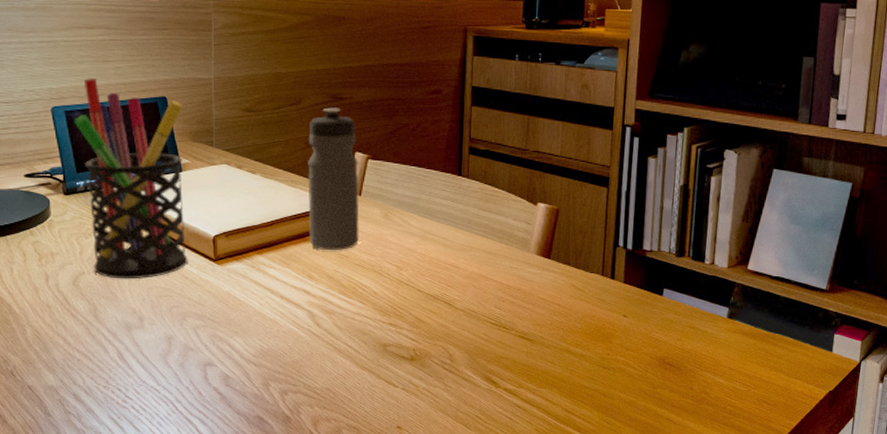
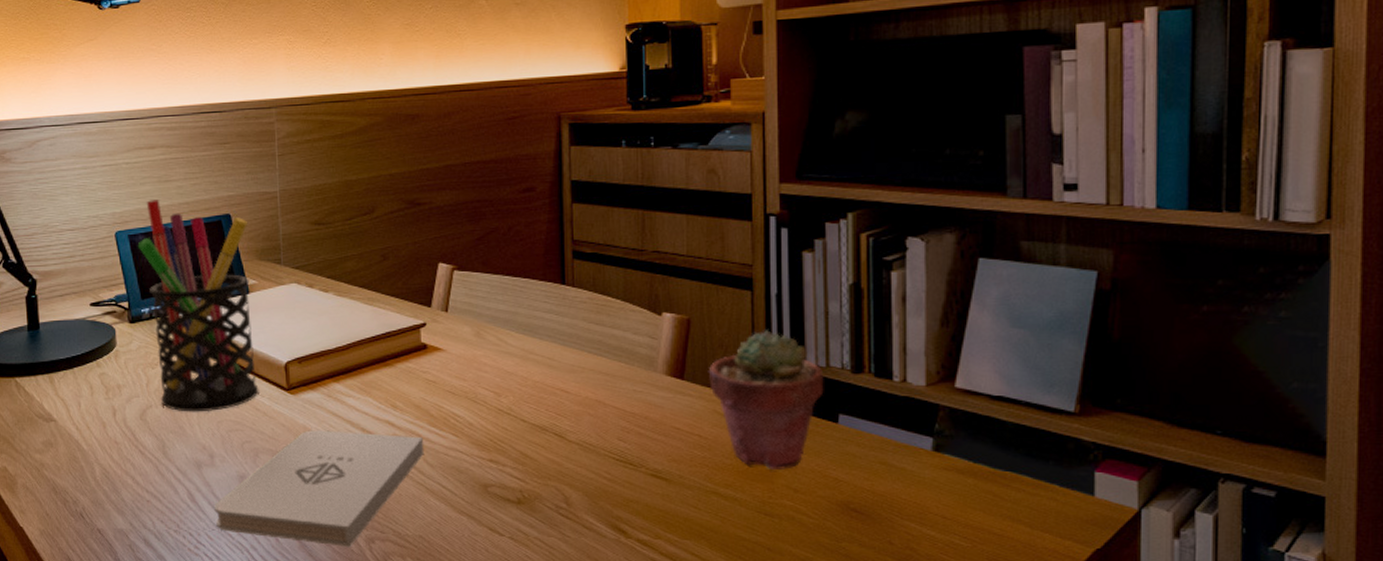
notepad: none [142,297,335,399] -> present [214,430,425,548]
water bottle: present [308,107,360,250] -> none [384,214,448,375]
potted succulent: none [569,220,656,332] -> present [708,330,824,470]

